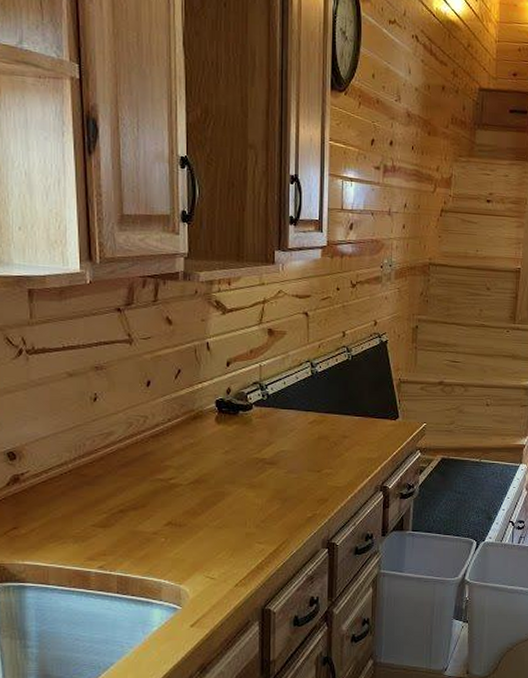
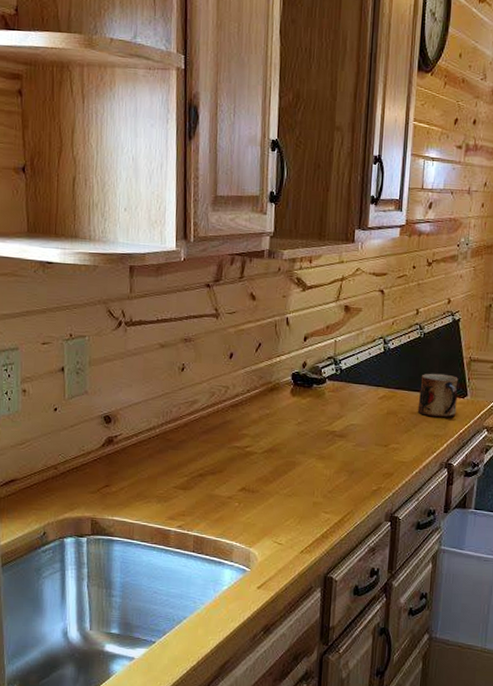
mug: none [349,396,389,441] -> present [417,373,459,418]

